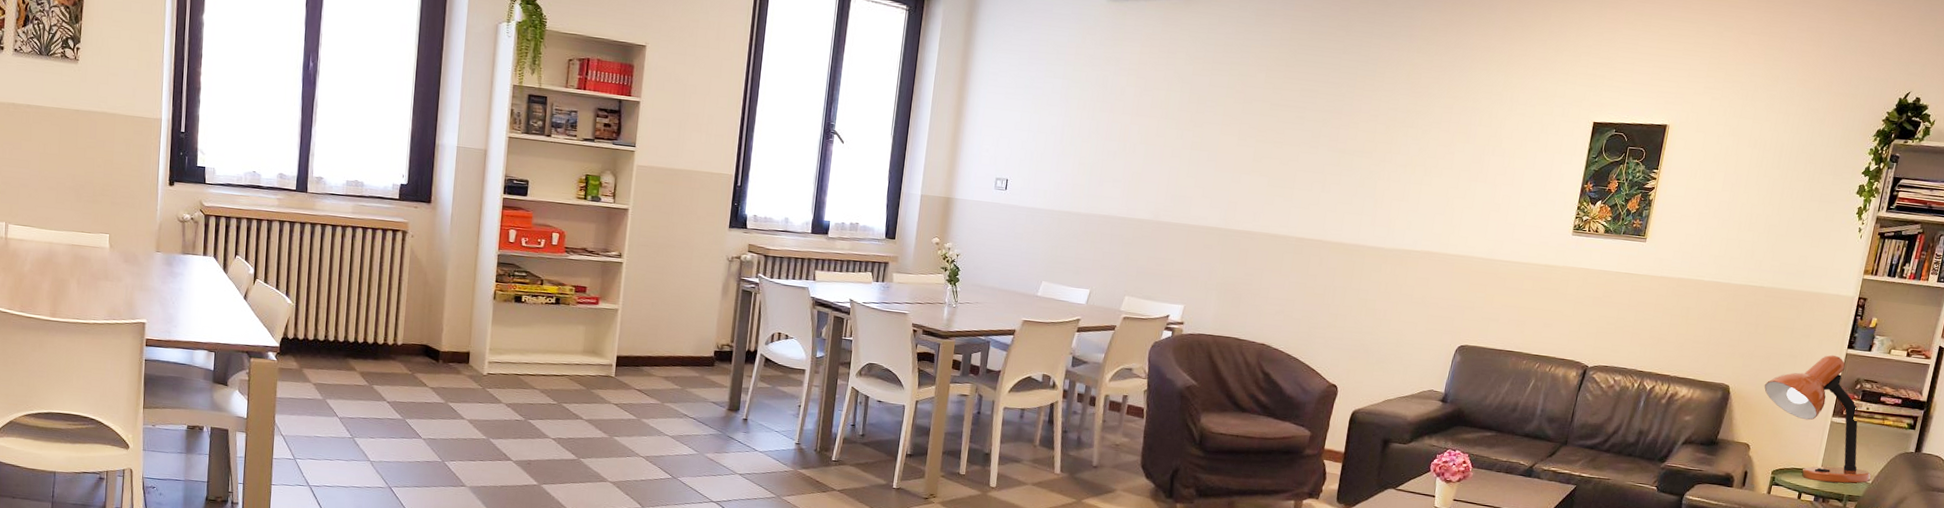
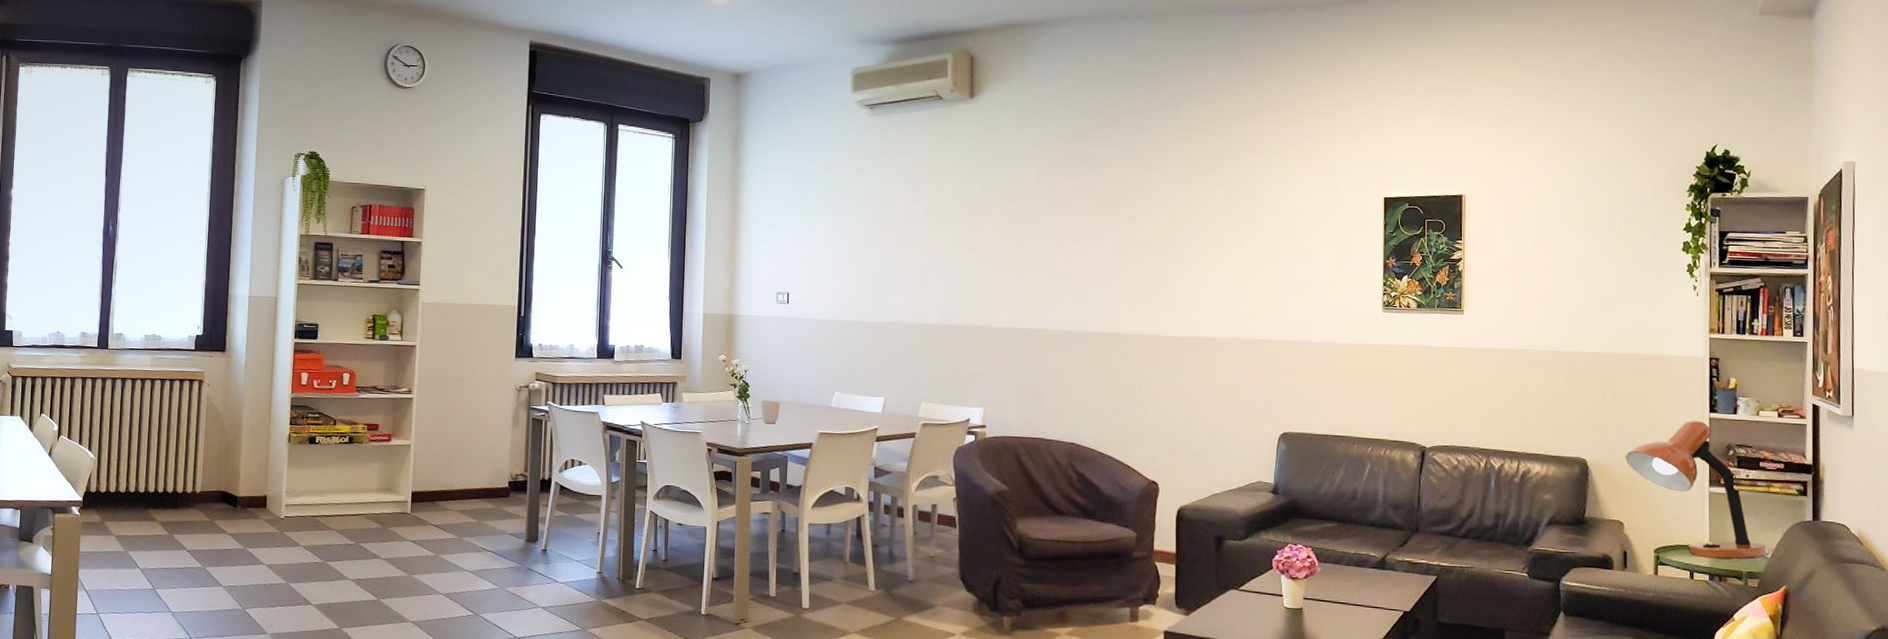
mug: none [969,285,989,309] -> present [761,400,781,424]

